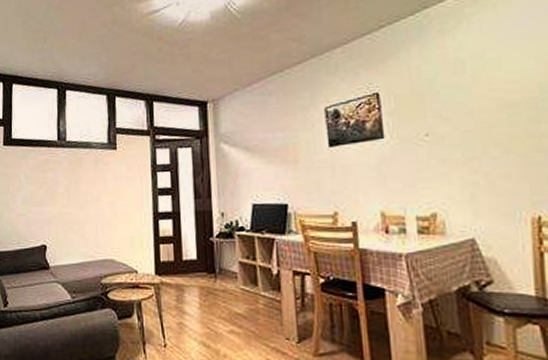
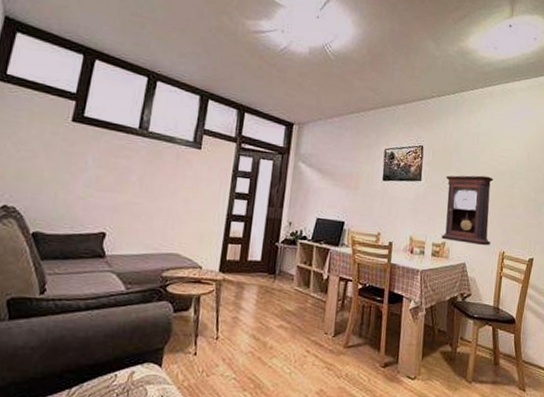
pendulum clock: none [420,113,515,212] -> present [441,175,493,246]

